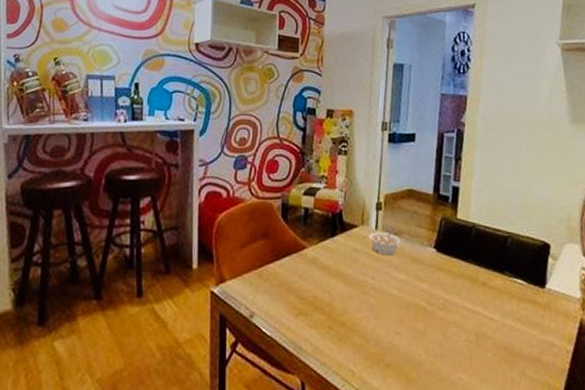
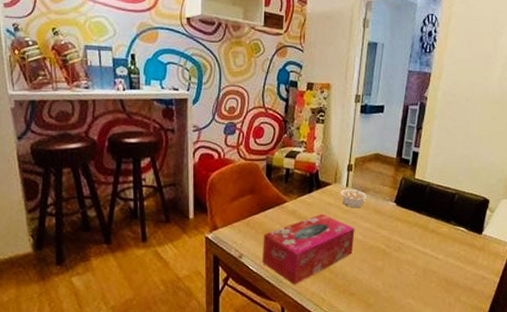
tissue box: none [278,262,388,353] -> present [262,213,355,285]

